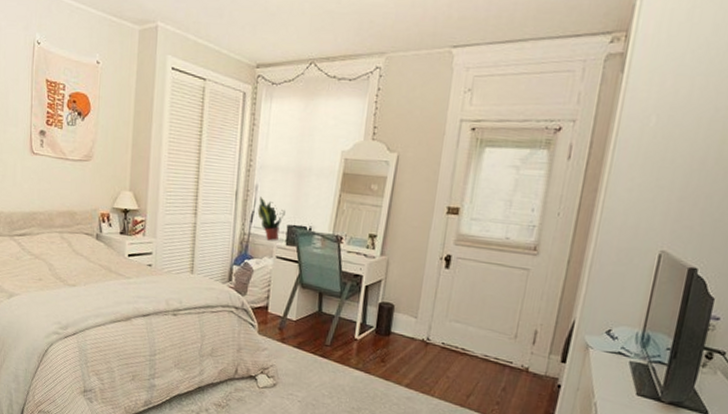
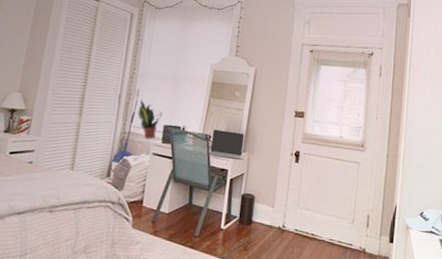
laptop: none [341,229,383,265] -> present [210,129,245,160]

